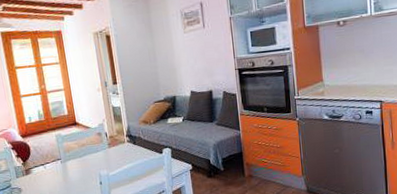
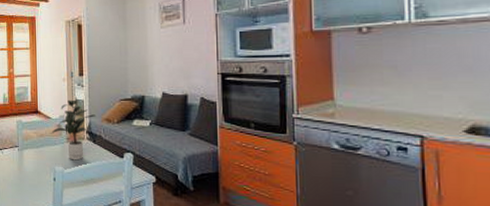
potted plant: none [92,107,134,163] -> present [51,99,96,161]

